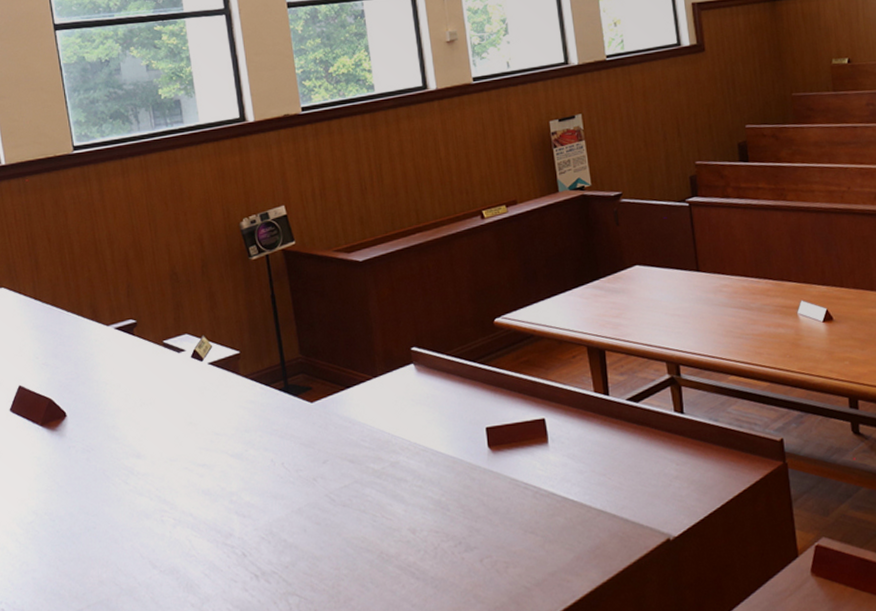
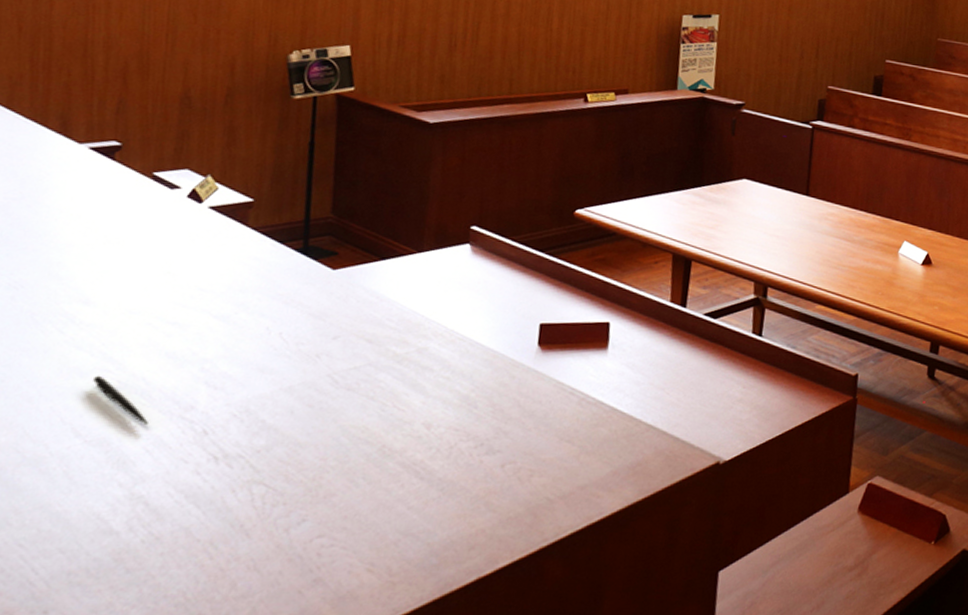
pen: none [156,515,203,553] -> present [93,375,150,424]

